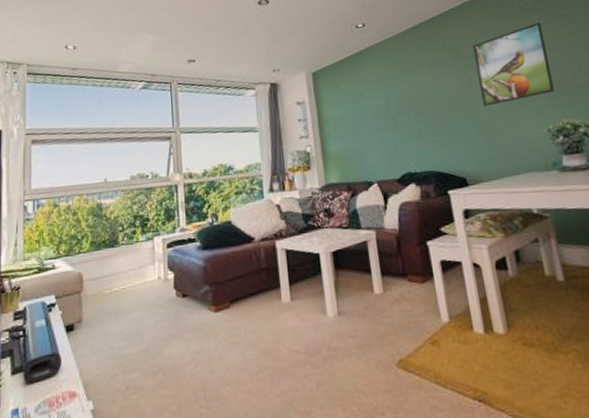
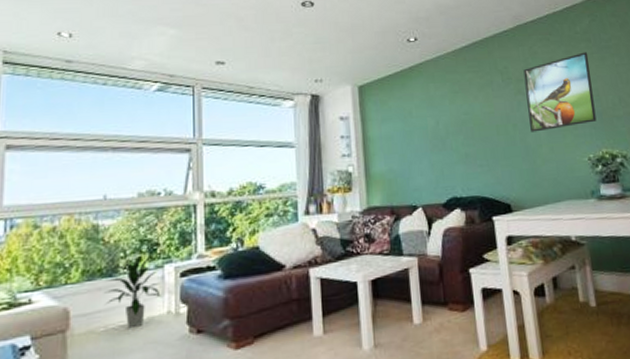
indoor plant: none [109,229,152,290] -> present [105,255,161,327]

